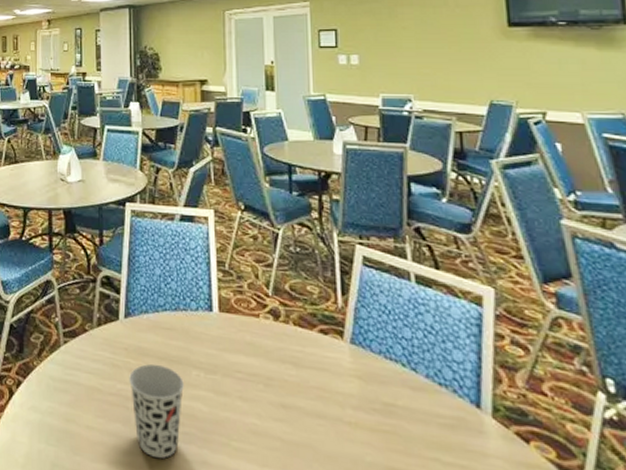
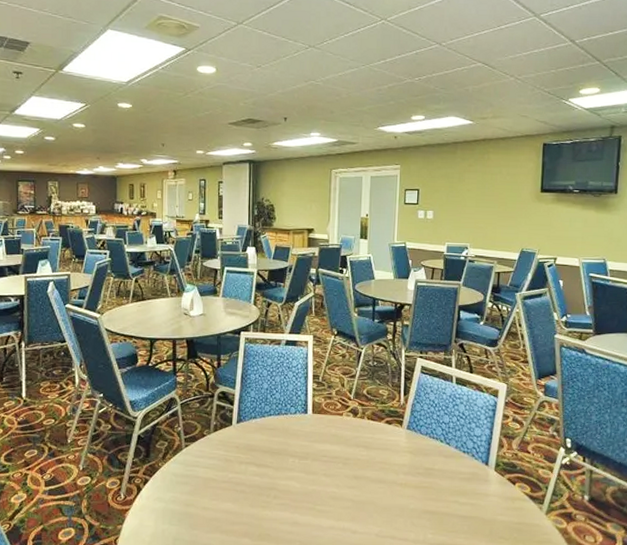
cup: present [129,363,184,458] -> none [239,456,282,524]

